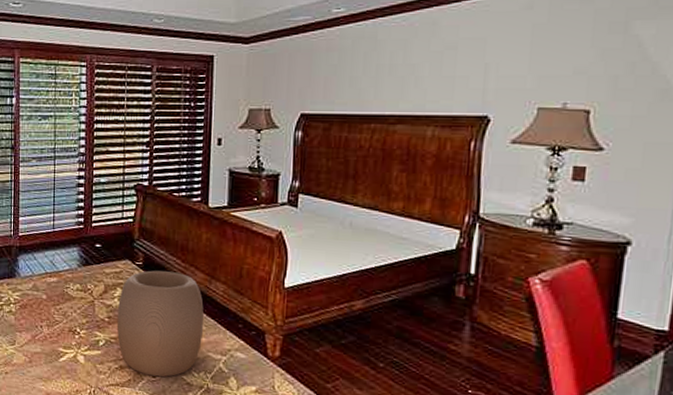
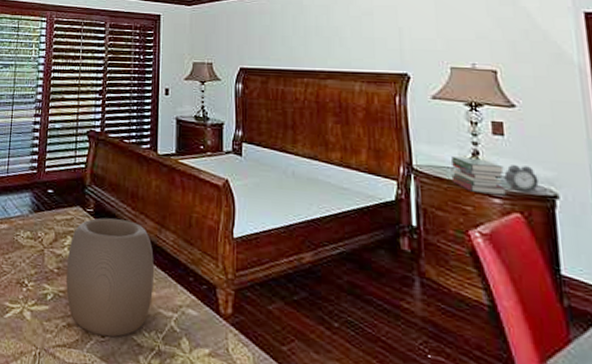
books: none [519,204,578,243] -> present [451,156,506,196]
alarm clock: none [576,212,613,240] -> present [504,165,539,194]

